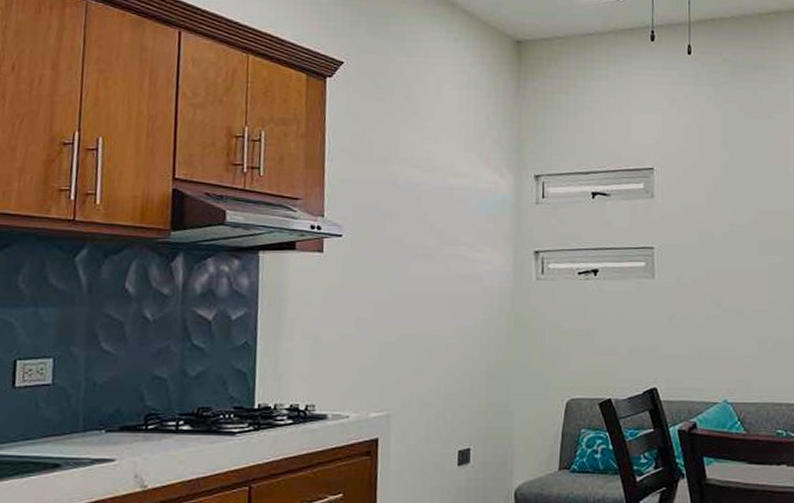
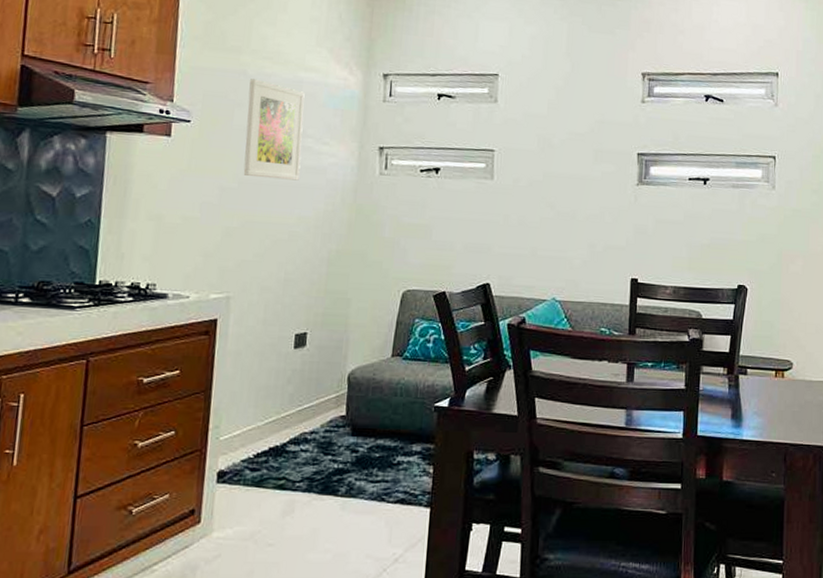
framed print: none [397,188,456,291] -> present [243,79,305,181]

